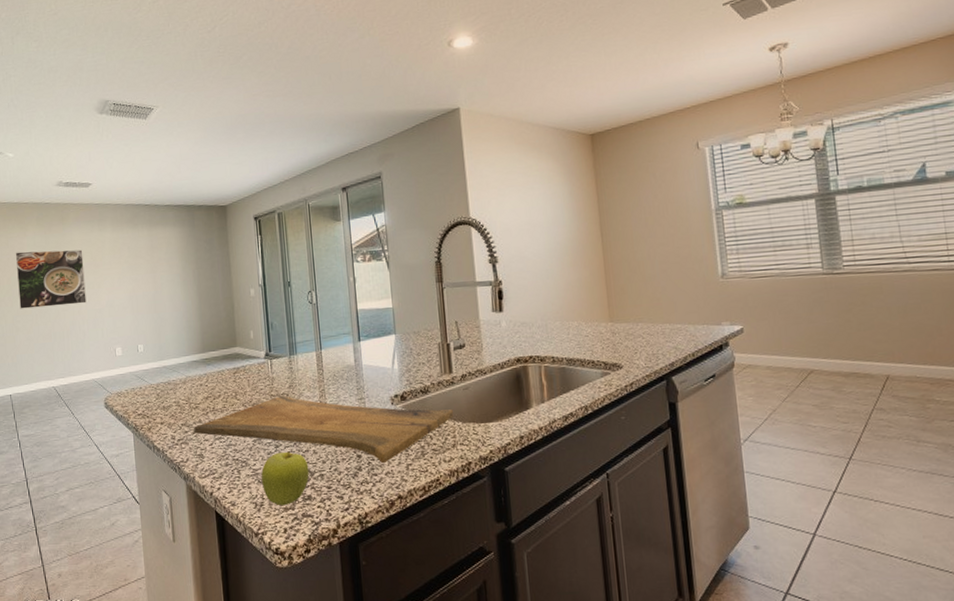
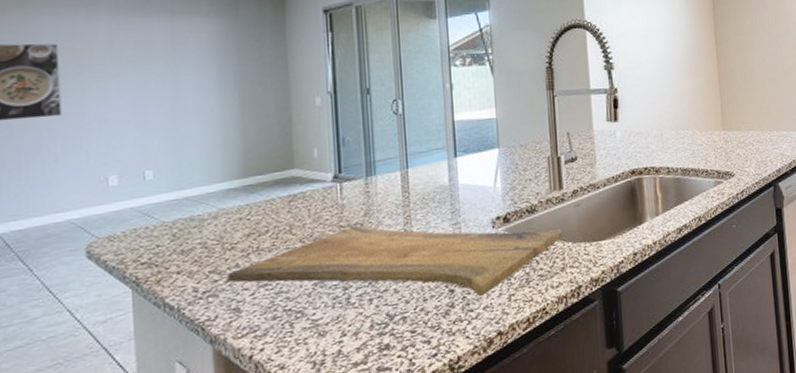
fruit: present [261,451,309,506] -> none [322,293,388,362]

